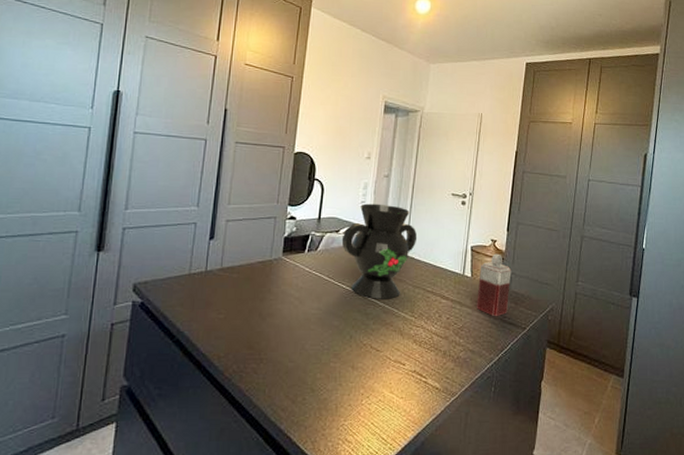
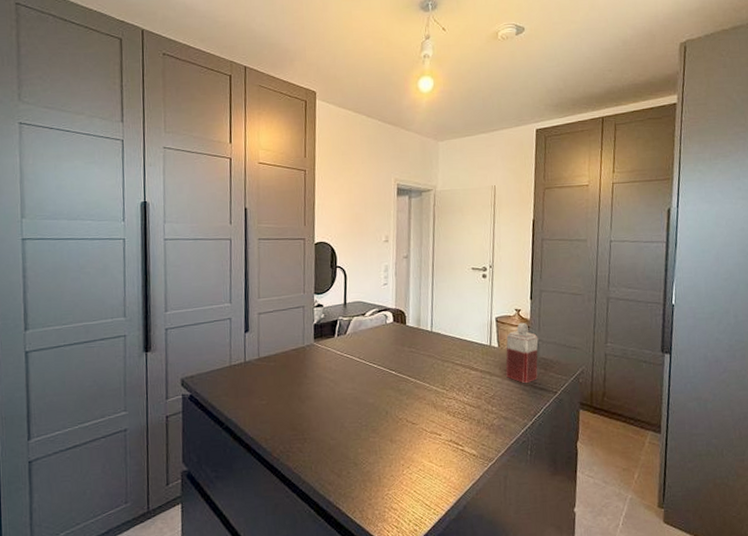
decorative vase: present [341,203,418,299] -> none [368,284,442,376]

